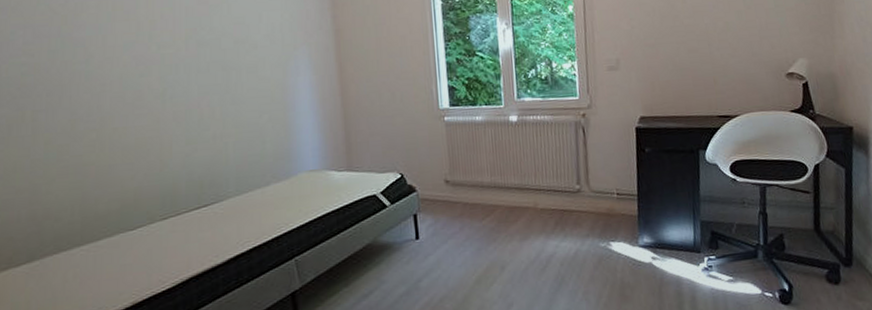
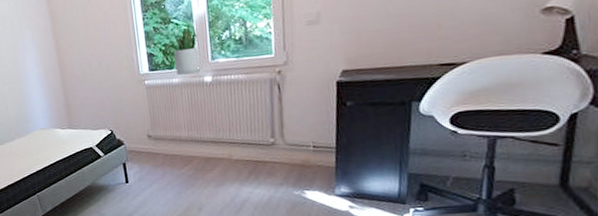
planter: none [478,59,506,113] -> present [173,24,201,76]

